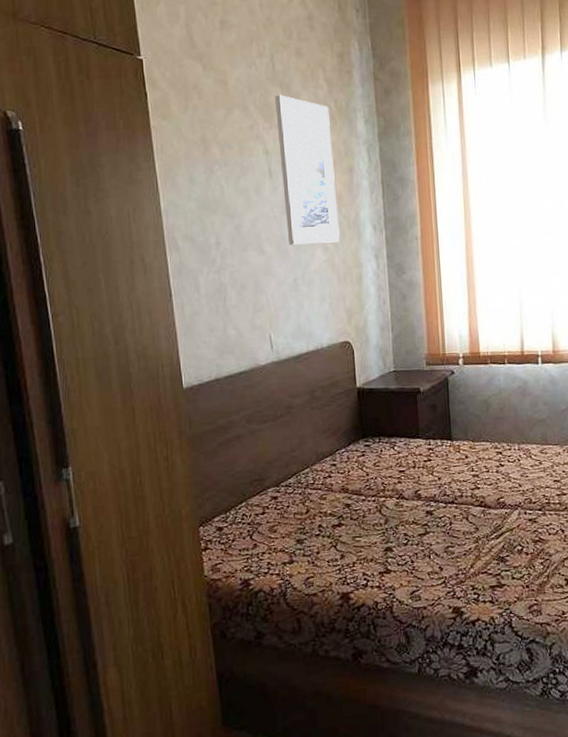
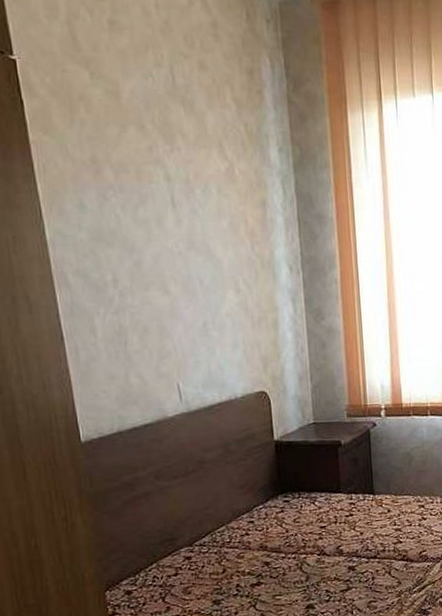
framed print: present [275,95,340,245] -> none [176,113,253,285]

